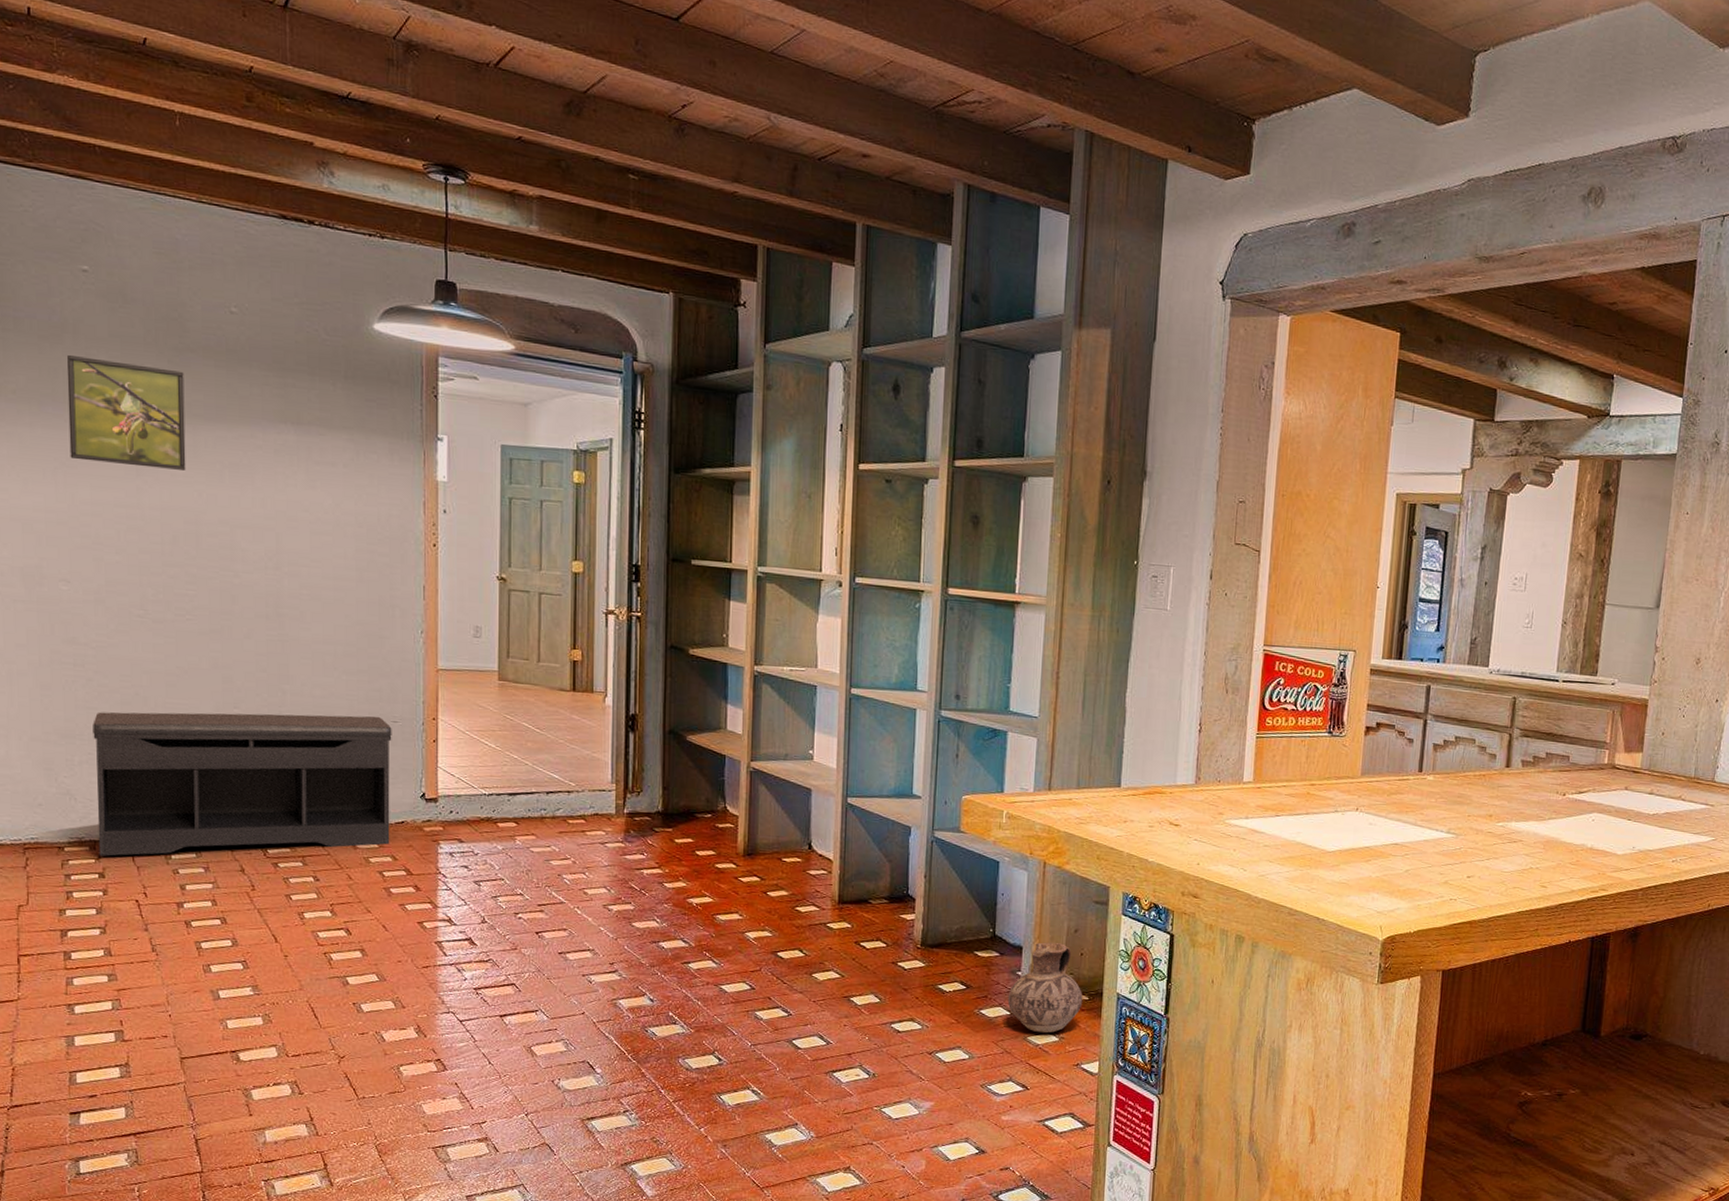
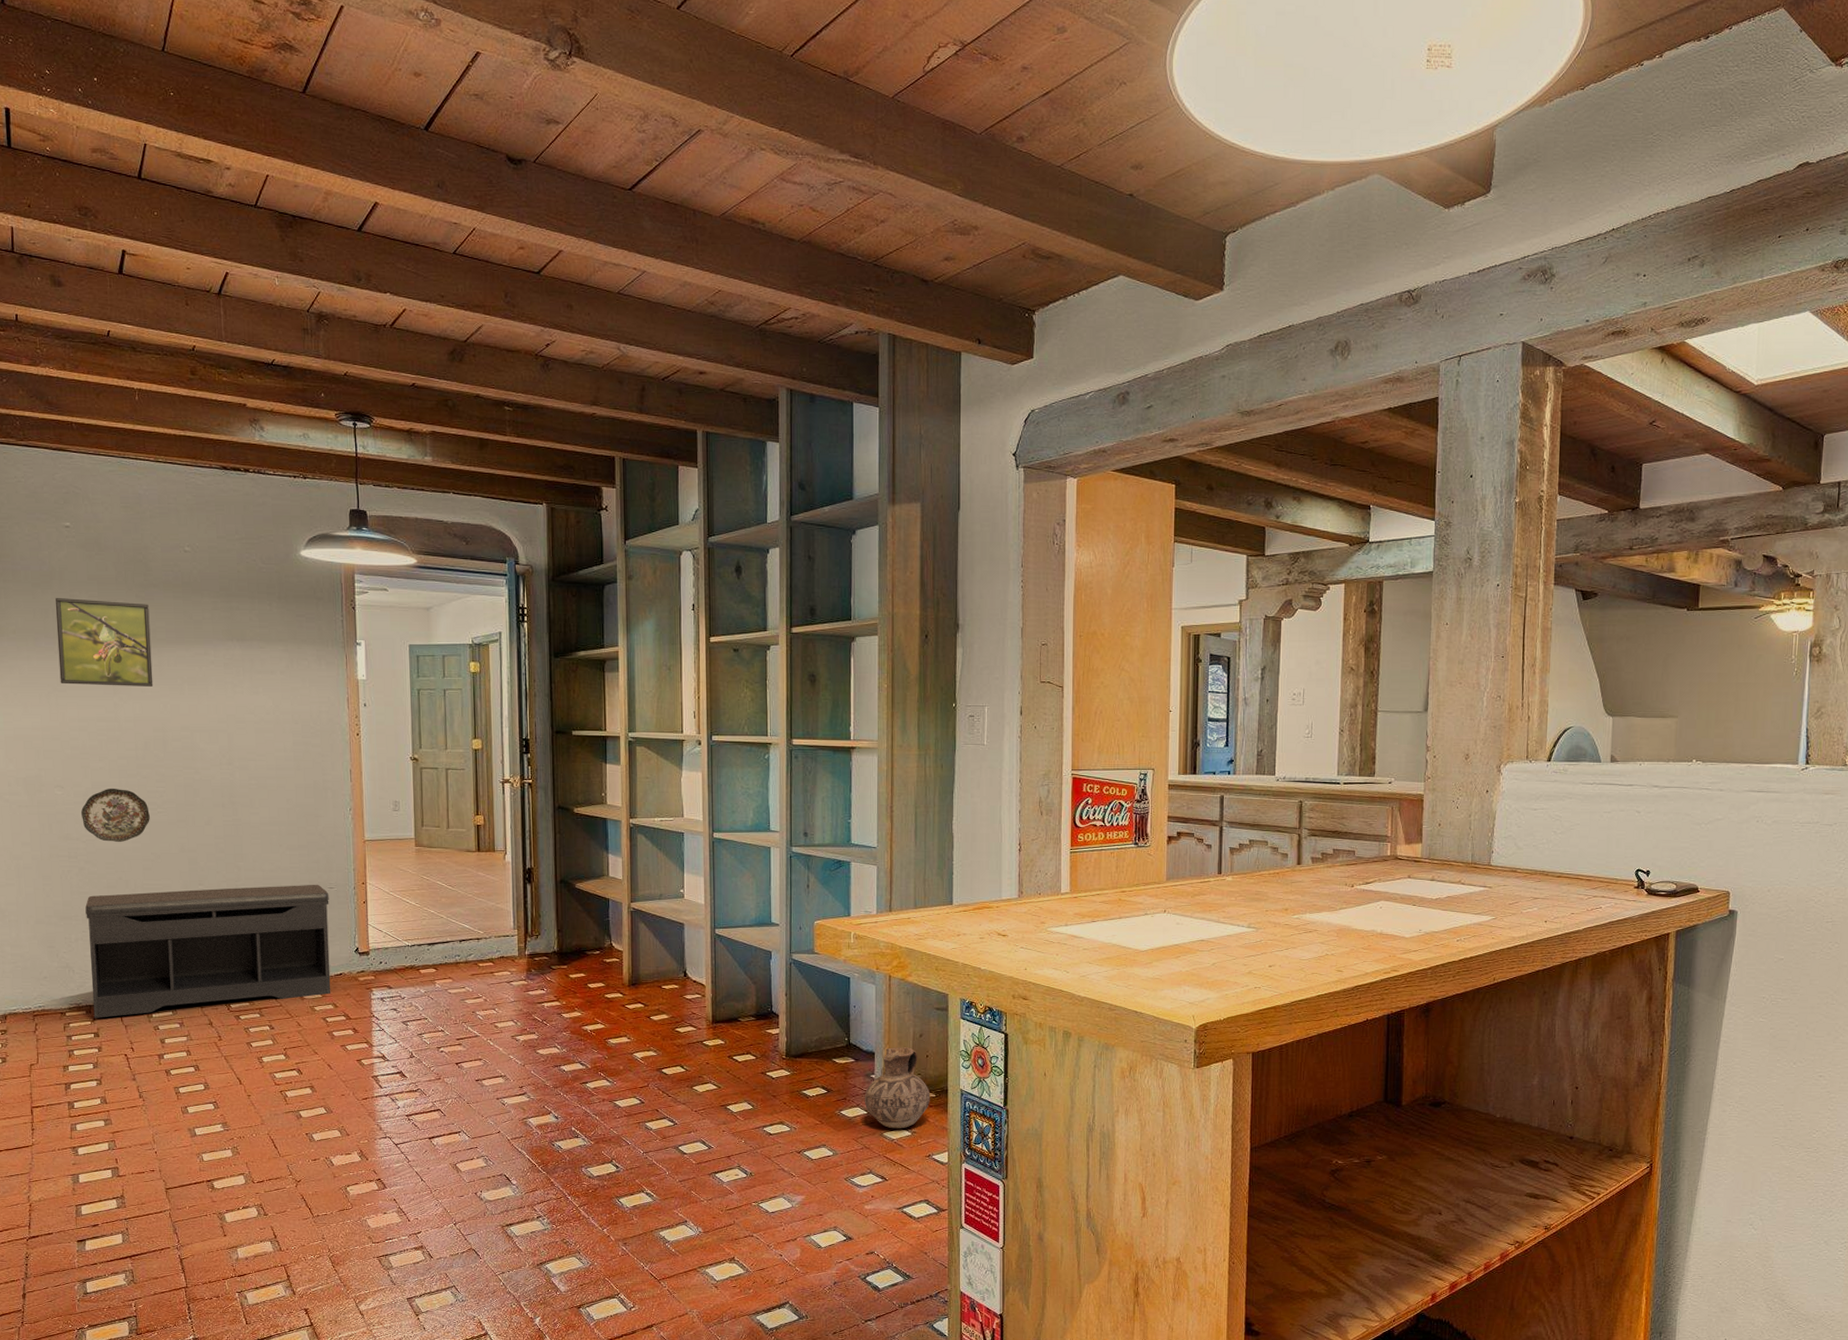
decorative plate: none [90,586,176,652] -> present [80,788,150,843]

